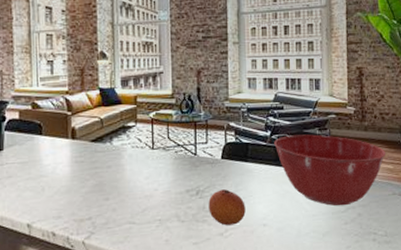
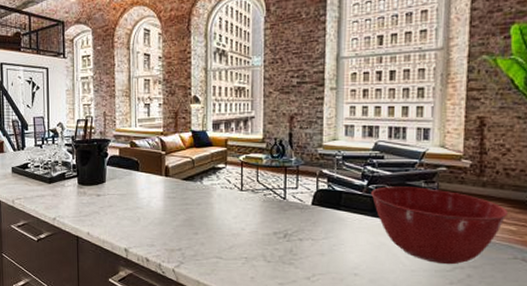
fruit: present [208,189,246,226] -> none [296,235,336,271]

